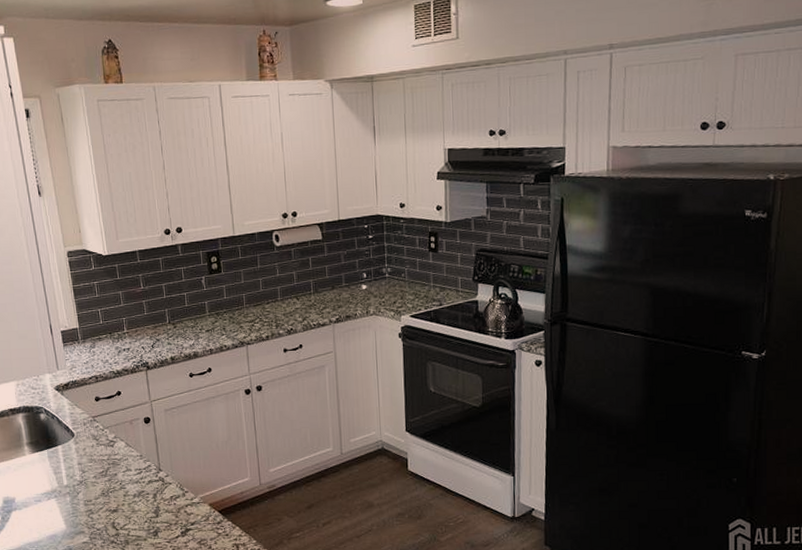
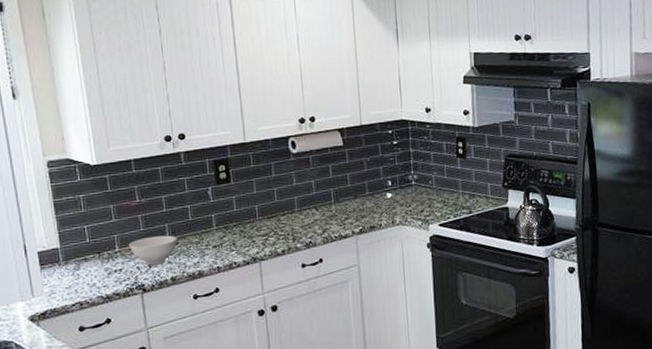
bowl: none [134,319,176,346] -> present [128,235,177,265]

